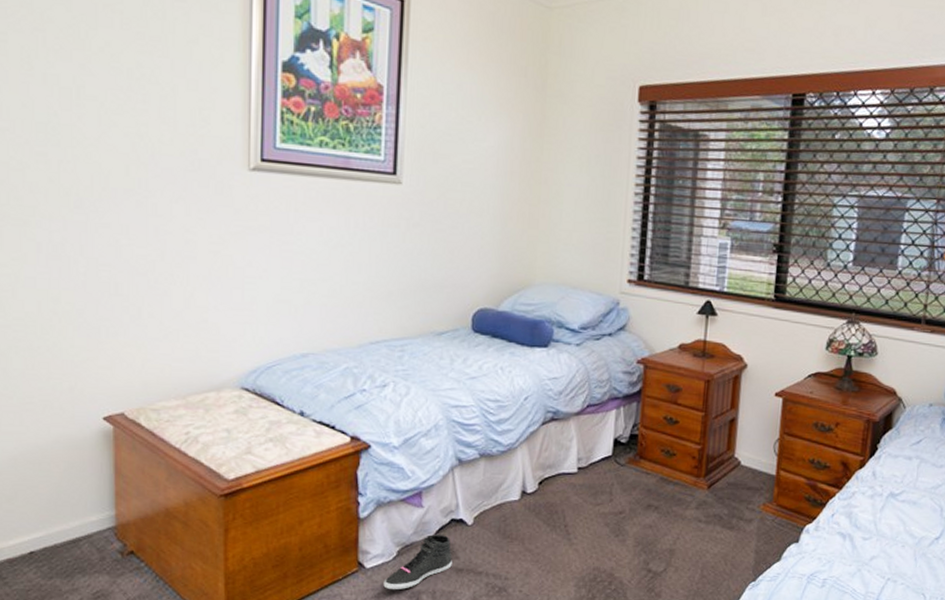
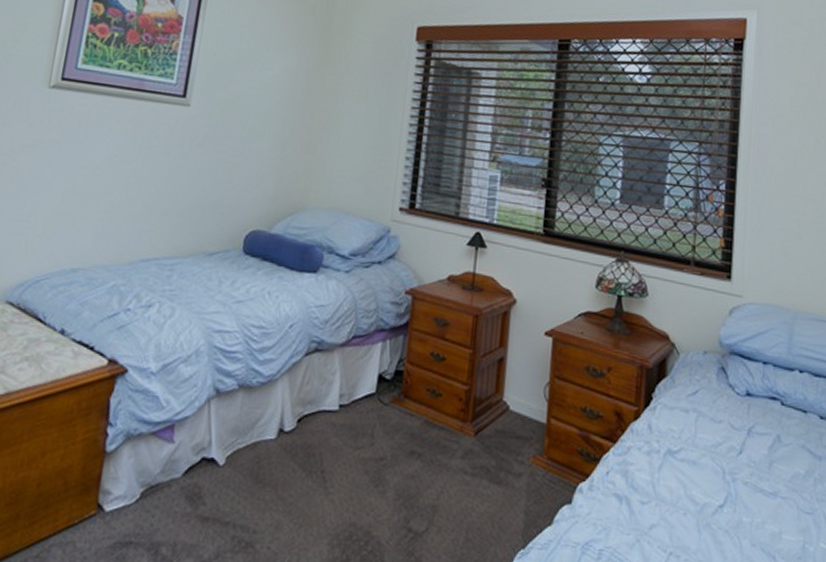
sneaker: present [383,534,452,589] -> none [121,474,199,539]

